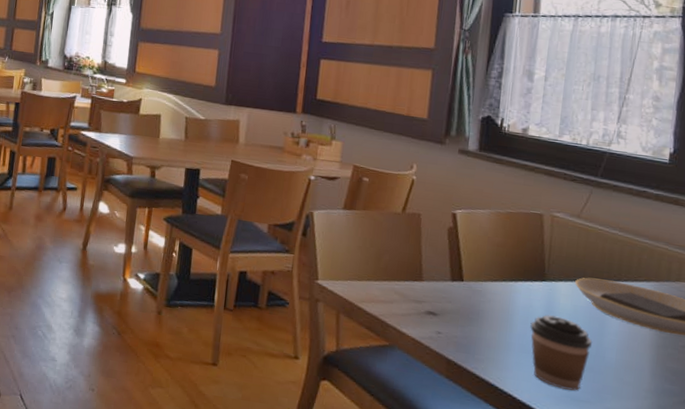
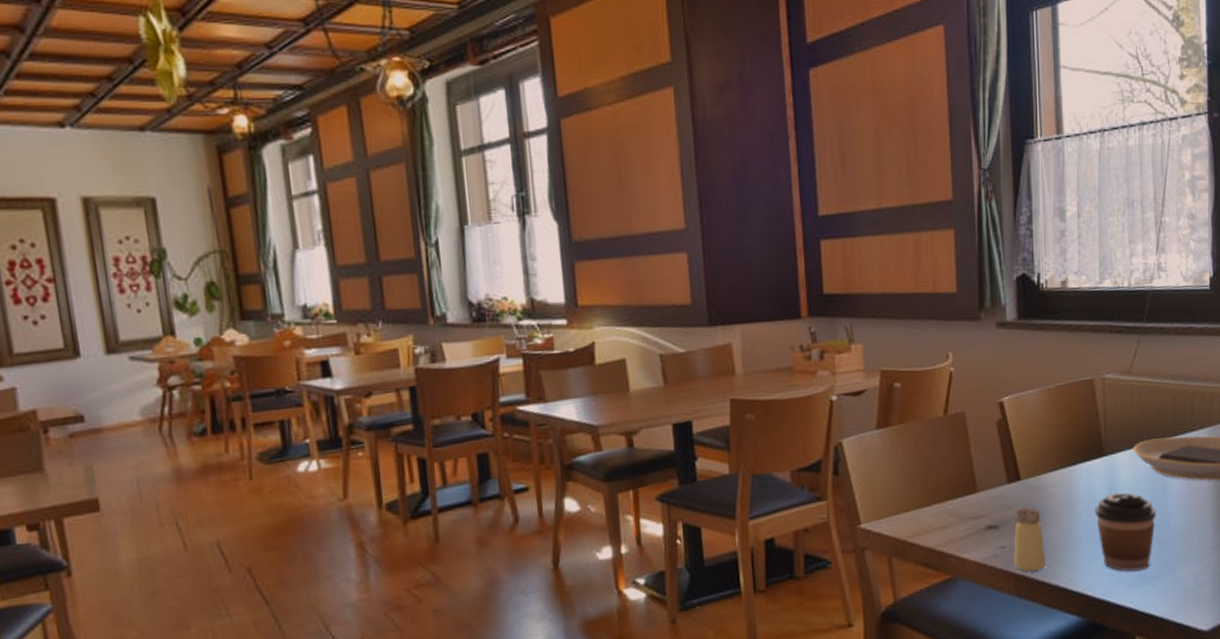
saltshaker: none [447,304,478,362] -> present [1014,507,1046,572]

